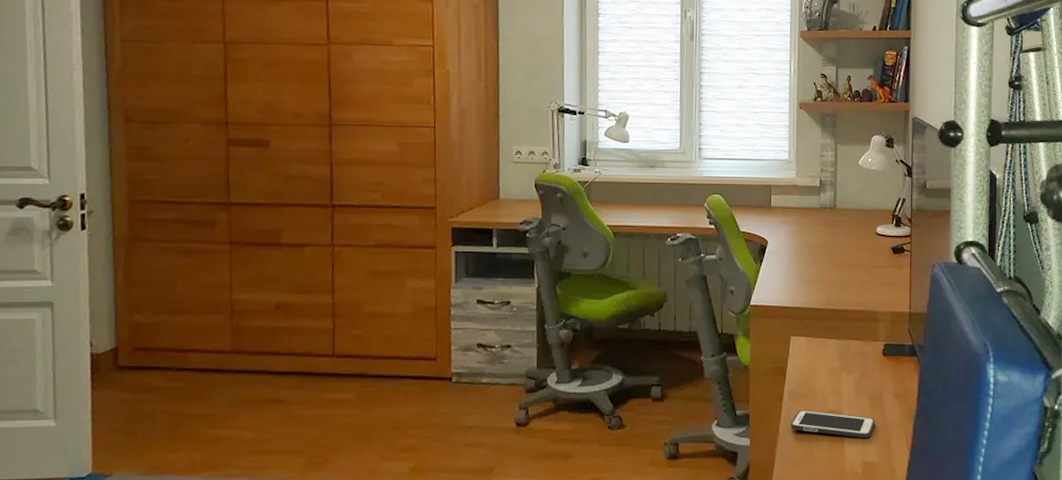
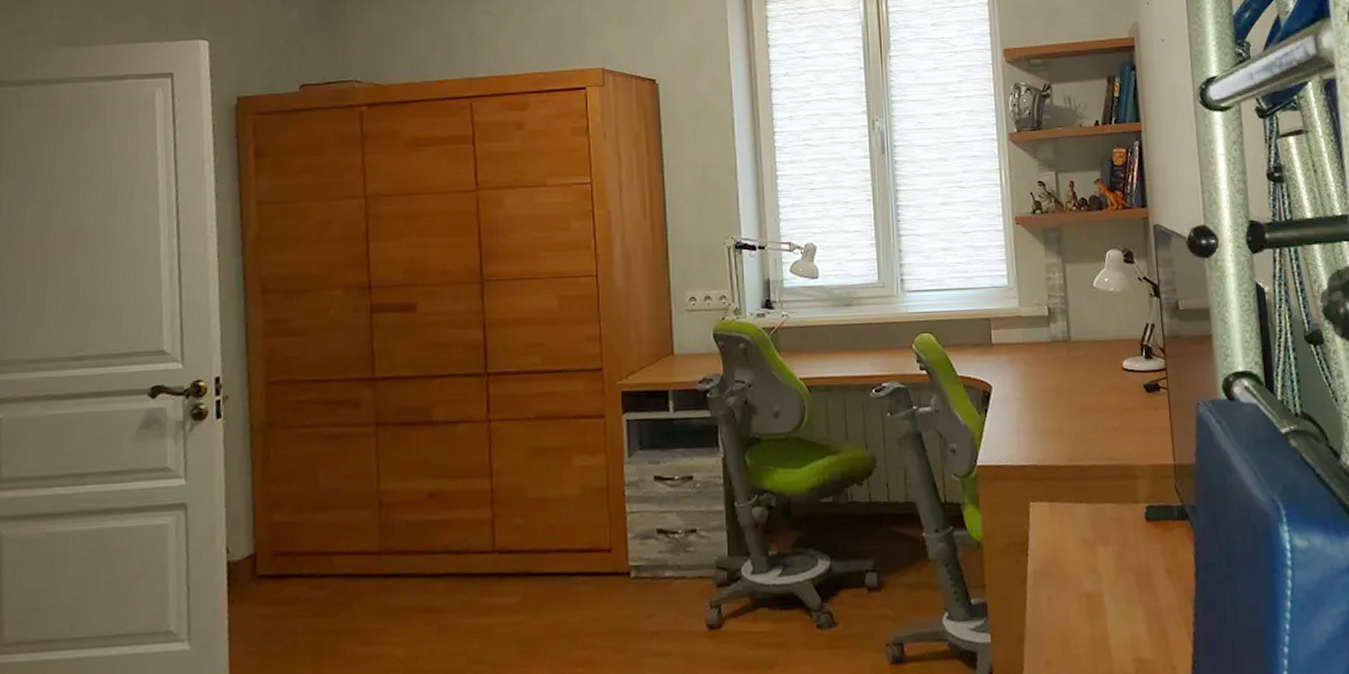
cell phone: present [790,409,875,439] -> none [1039,594,1145,629]

